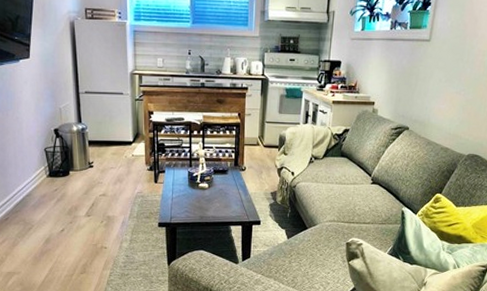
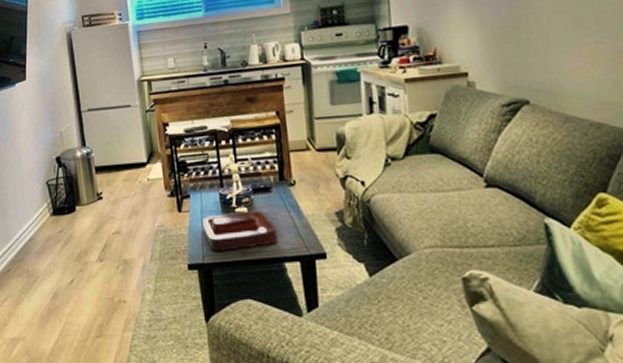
decorative tray: none [173,186,229,215] -> present [202,210,279,252]

